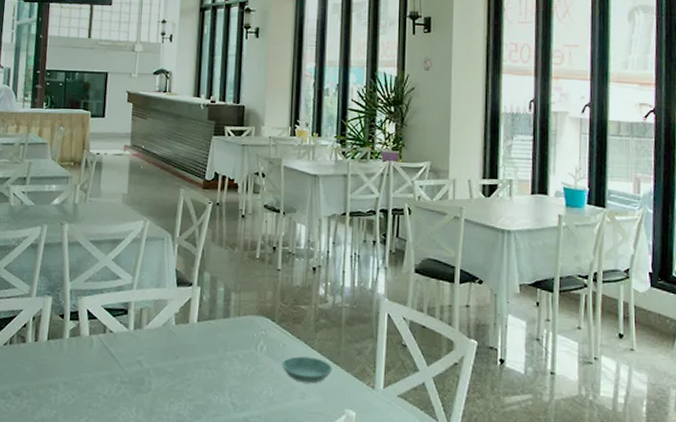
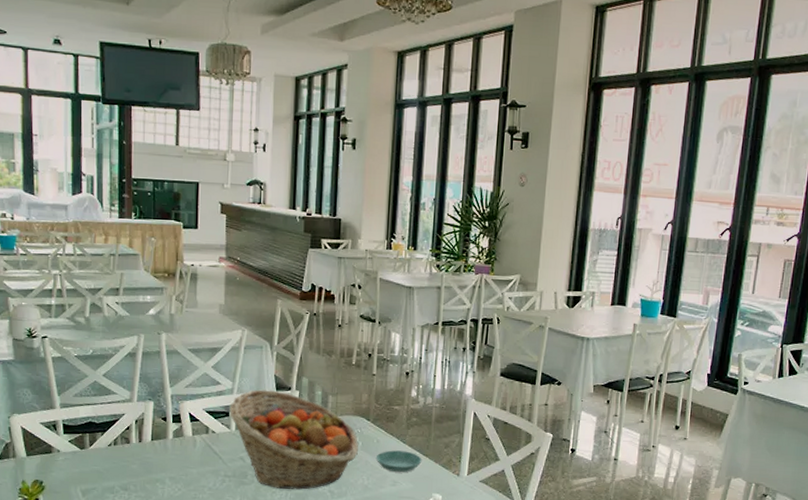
fruit basket: none [128,285,263,400] -> present [229,389,358,490]

